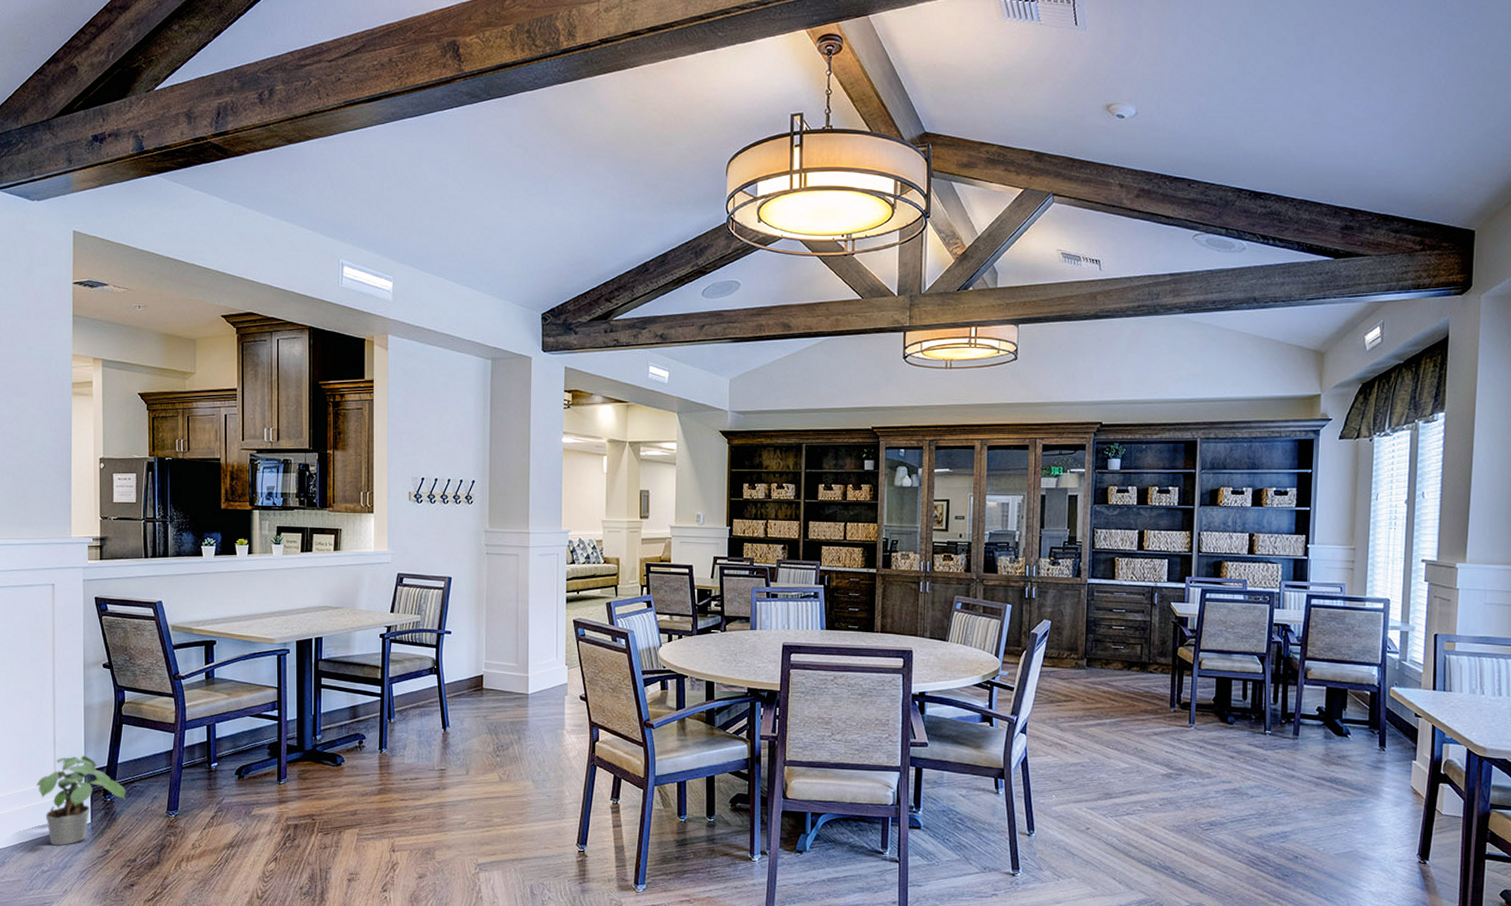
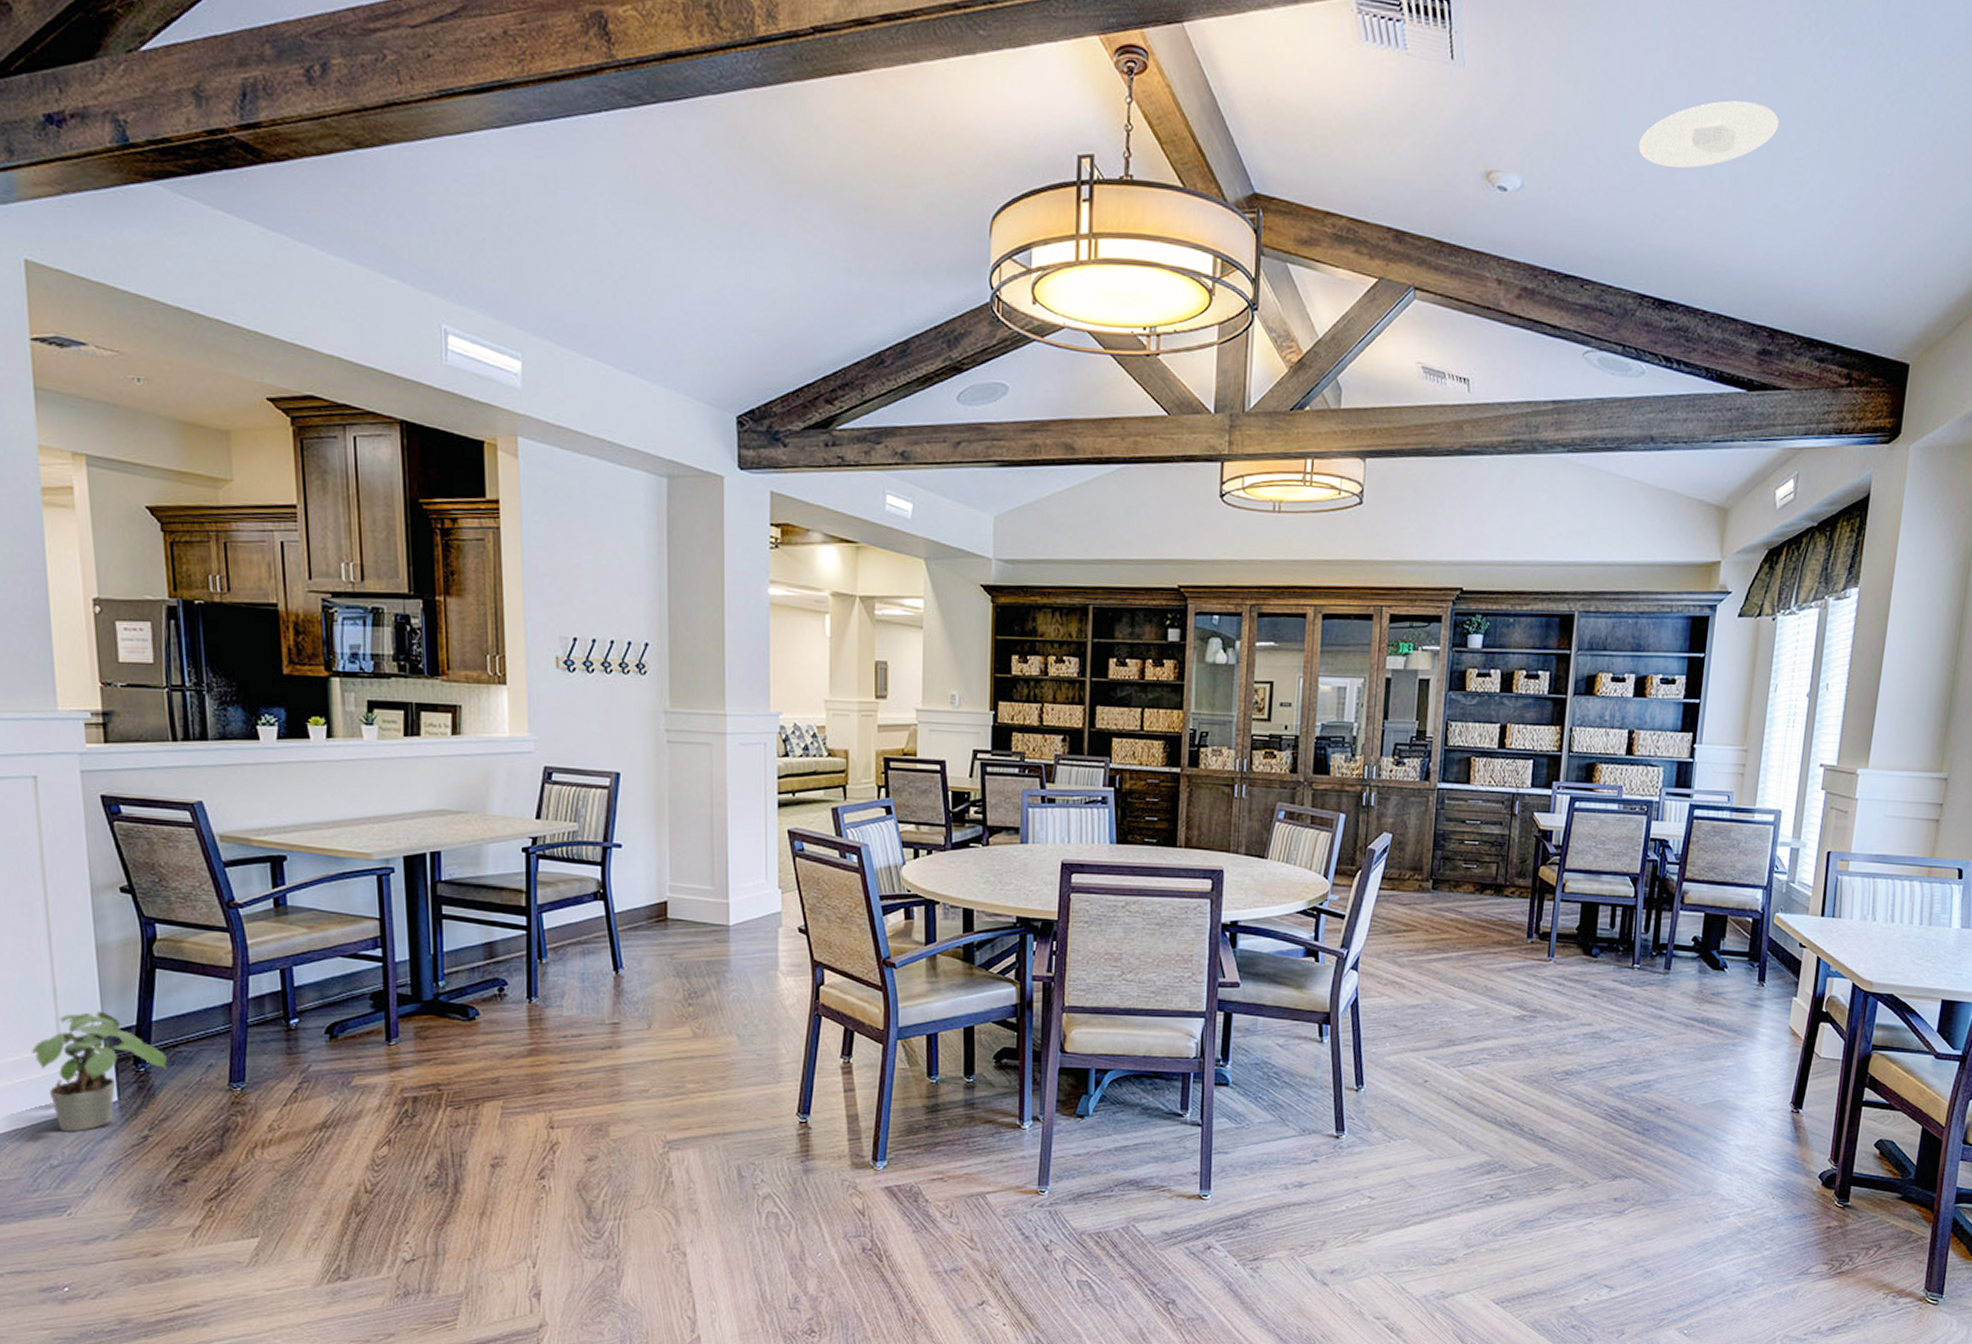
recessed light: none [1230,39,1347,92] -> present [1638,101,1780,169]

